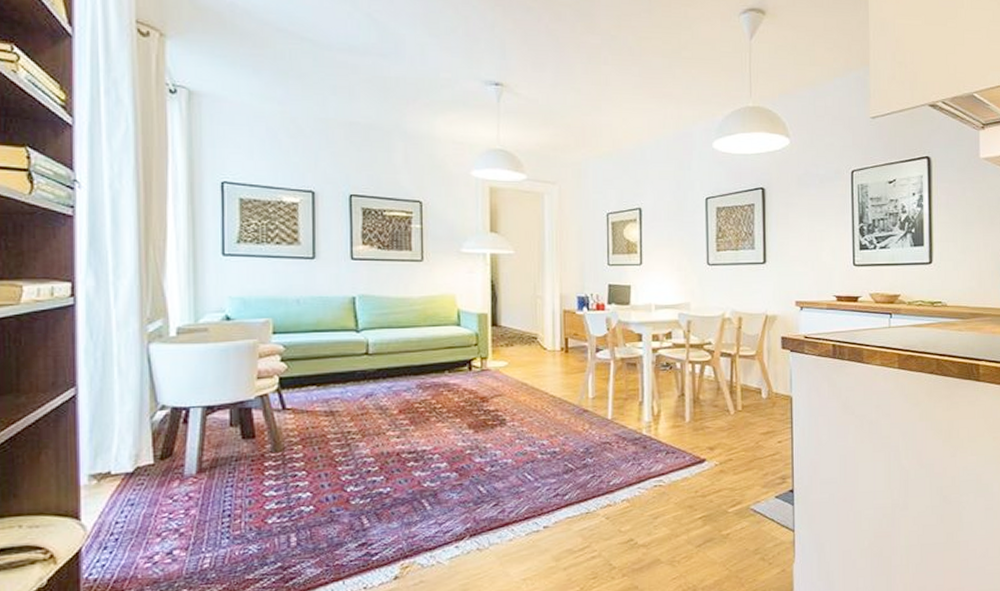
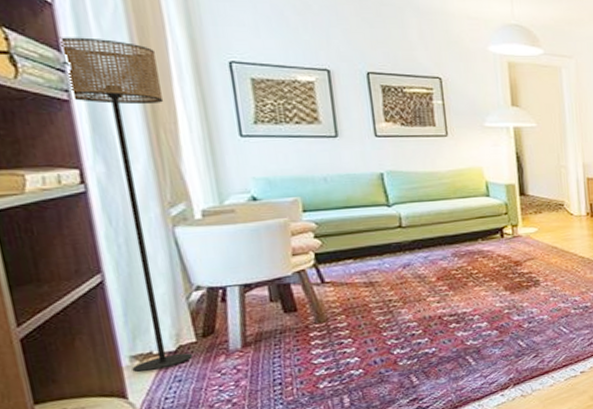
floor lamp: none [73,156,157,493] -> present [58,37,192,373]

